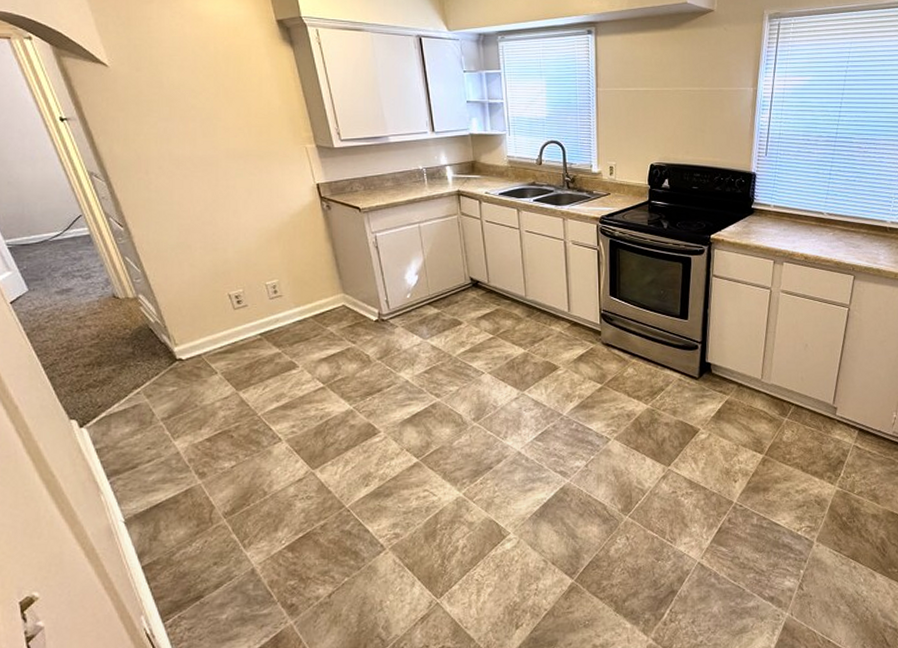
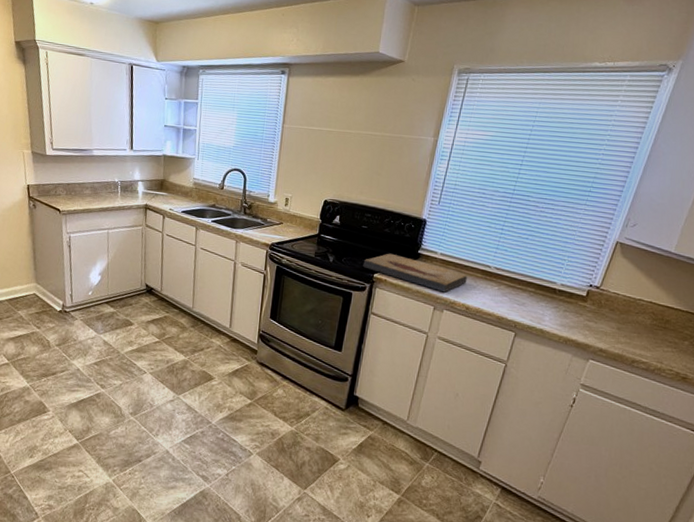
fish fossil: none [698,212,802,245] -> present [363,253,467,293]

